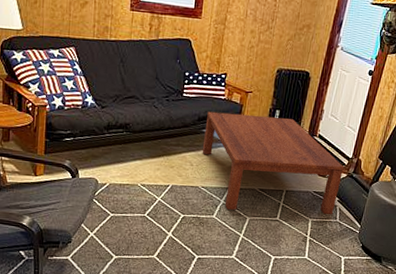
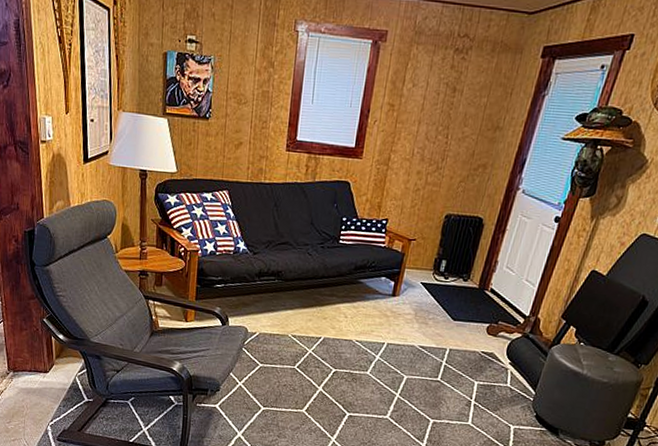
coffee table: present [202,111,344,214] -> none [357,260,519,378]

